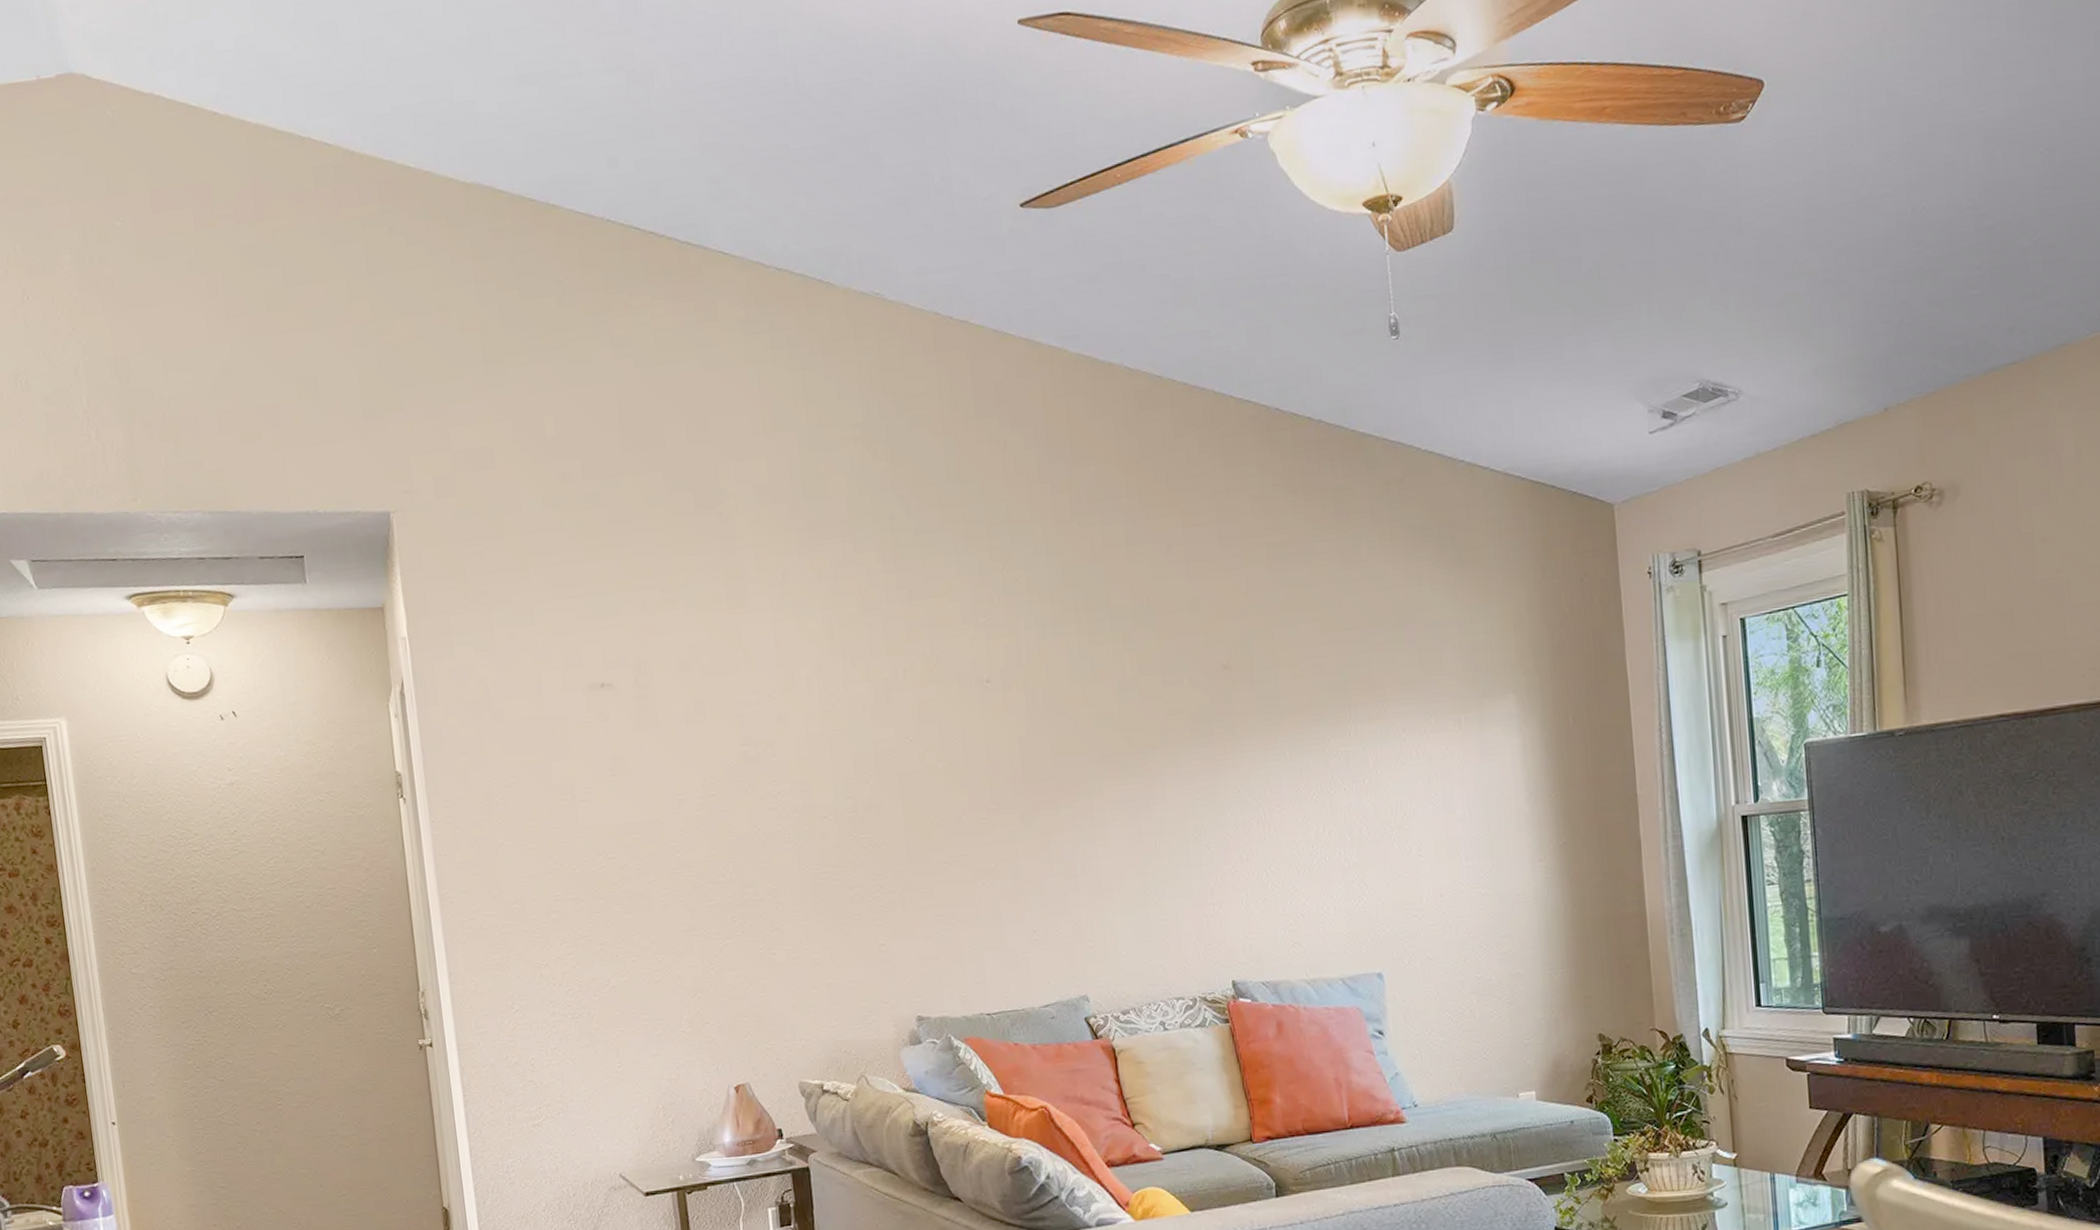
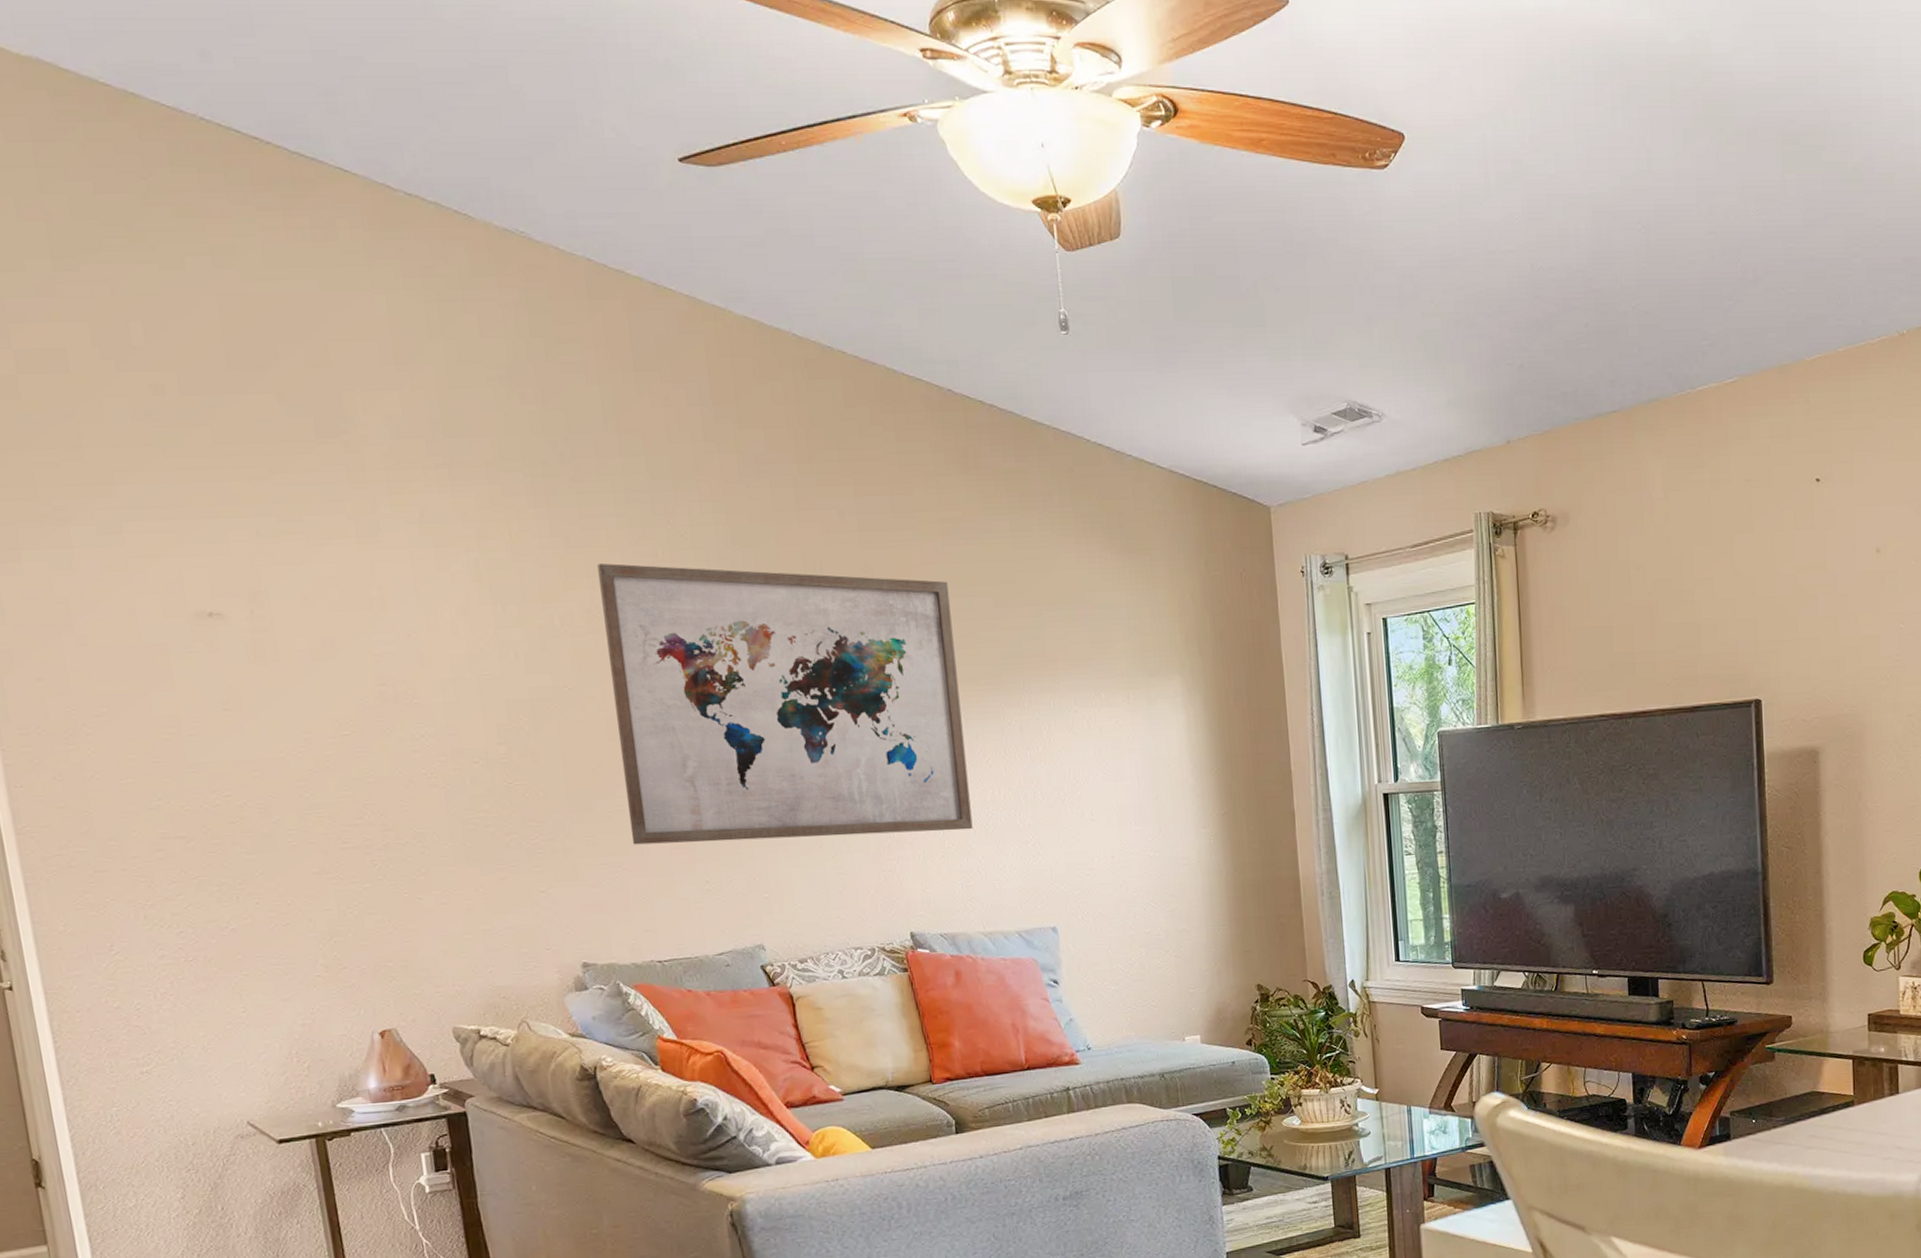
wall art: none [938,608,1297,896] -> present [597,563,973,845]

